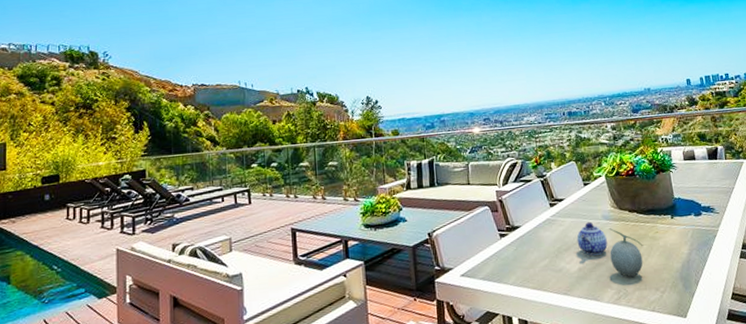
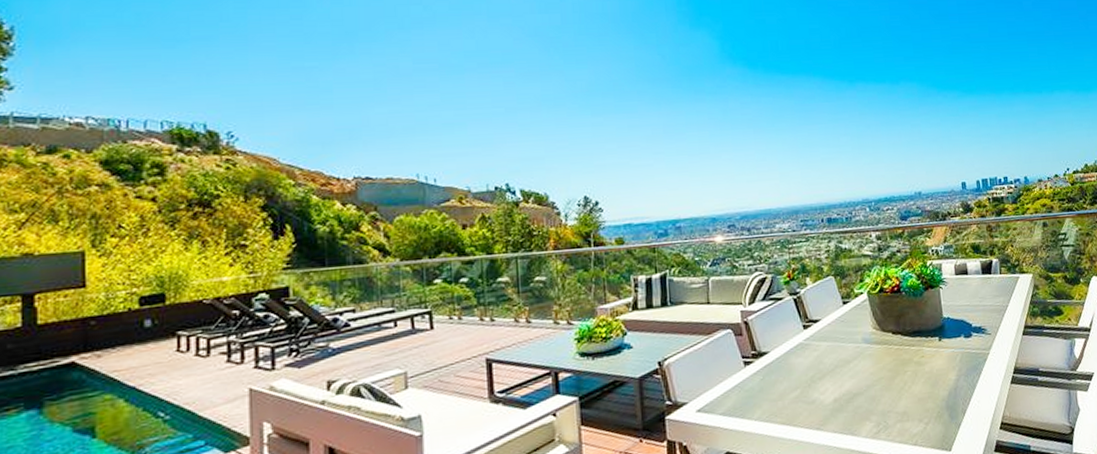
teapot: present [576,221,608,256] -> none [833,345,867,385]
fruit: present [609,228,643,277] -> none [869,353,907,408]

